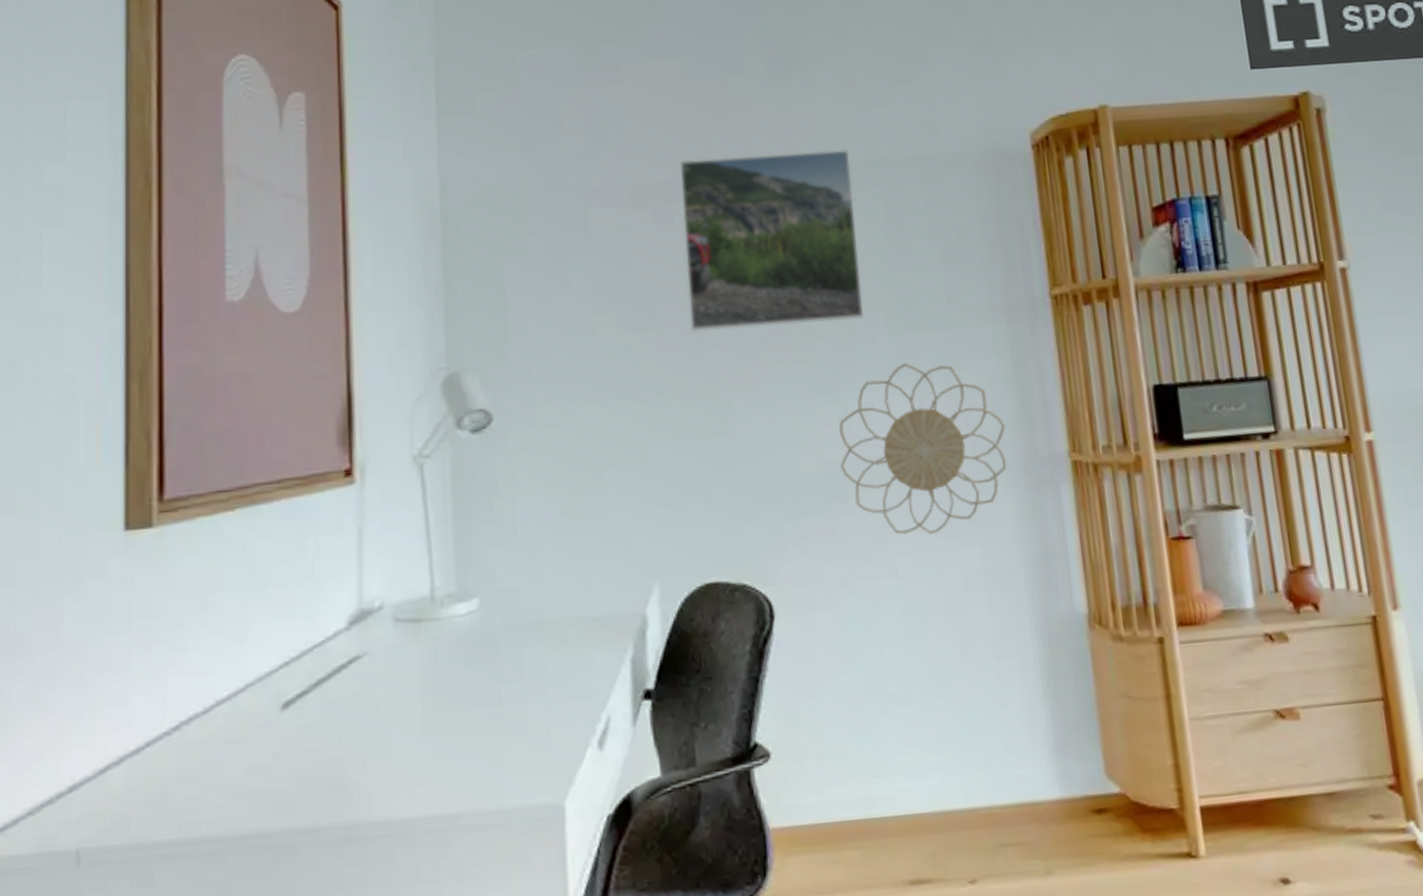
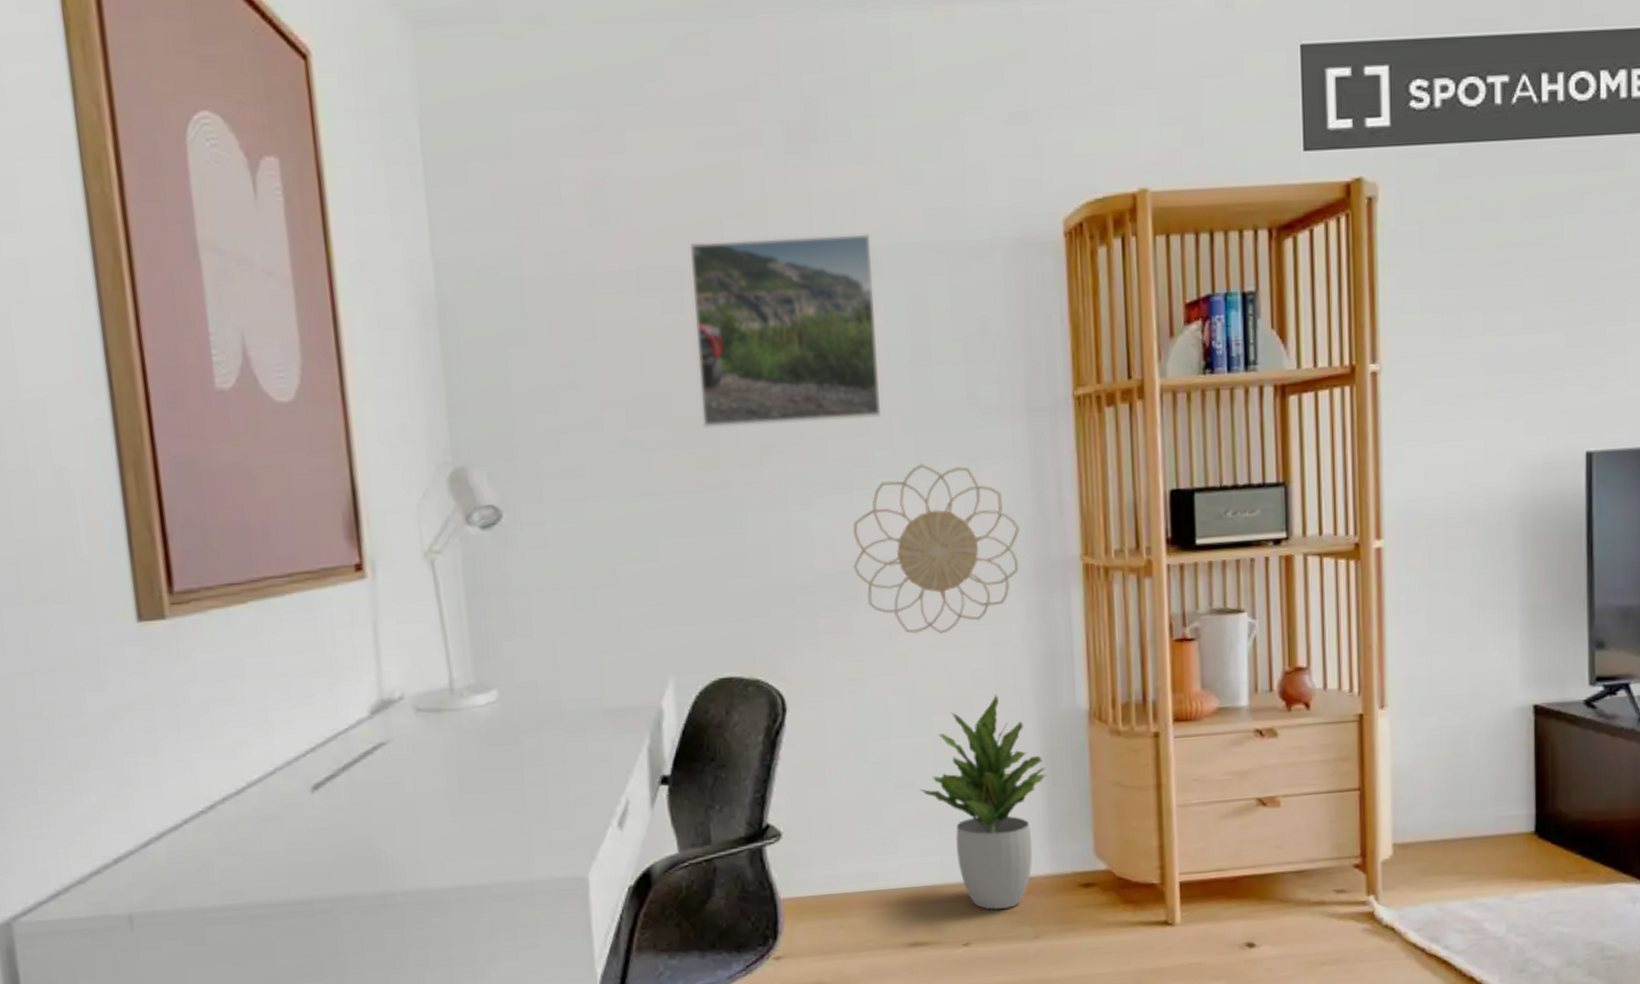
potted plant: none [916,597,1049,840] -> present [920,694,1047,910]

